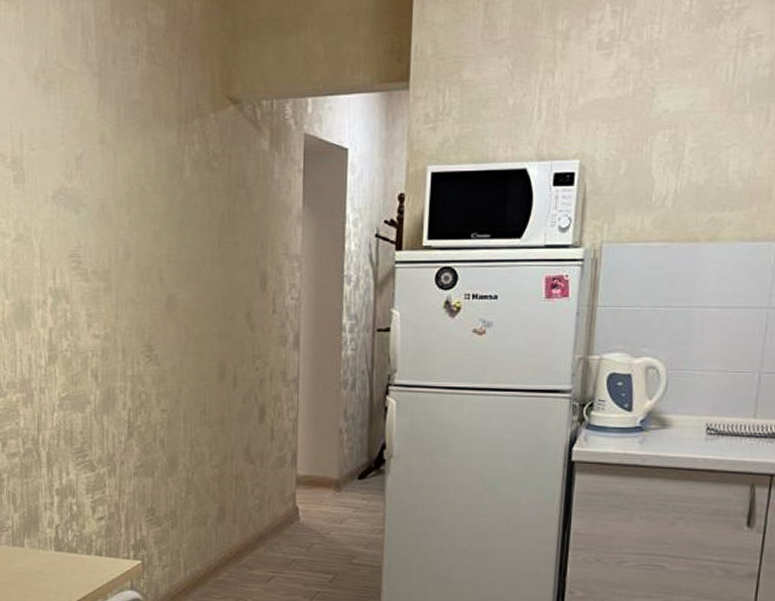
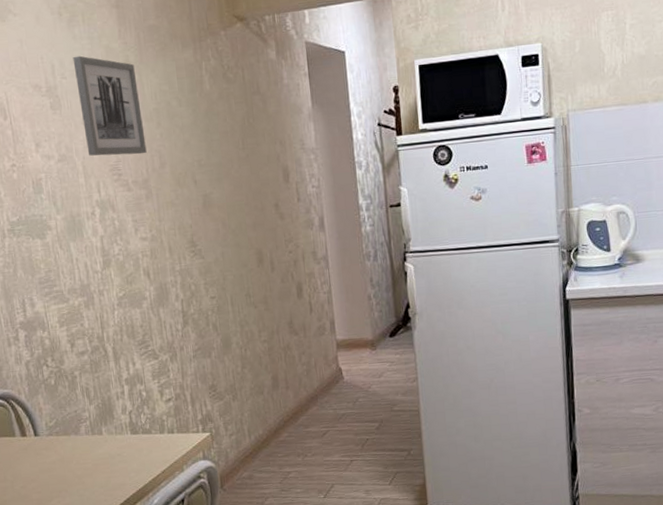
wall art: none [44,126,112,242] -> present [73,55,147,156]

